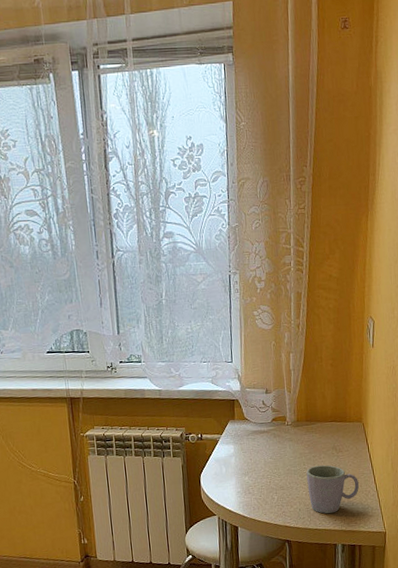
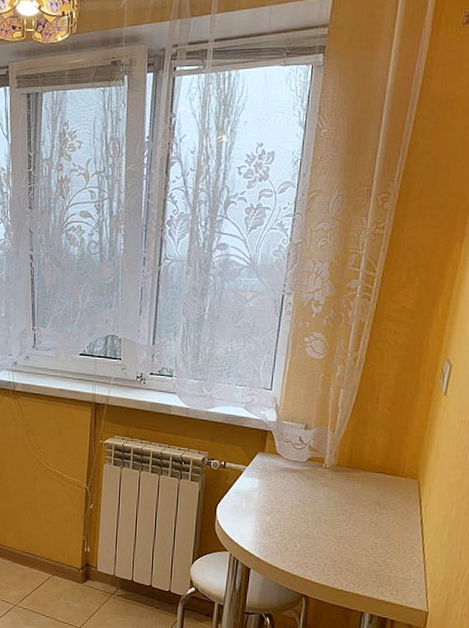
mug: present [306,465,360,514] -> none [338,519,403,576]

